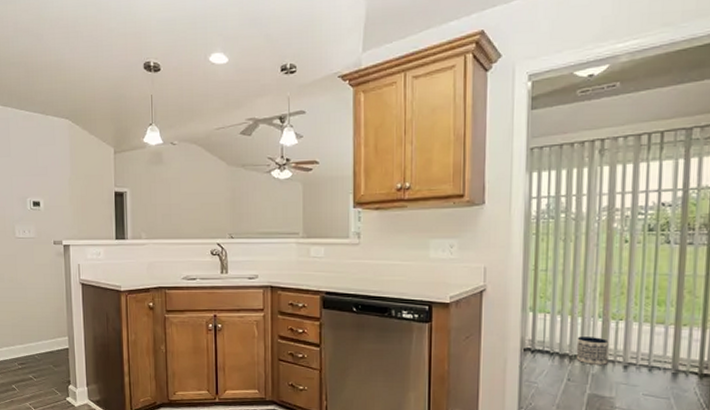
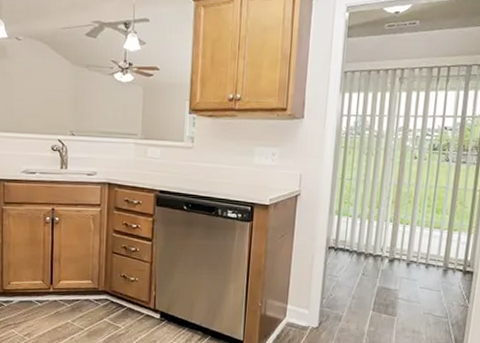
planter: present [576,336,609,365] -> none [370,237,397,262]

